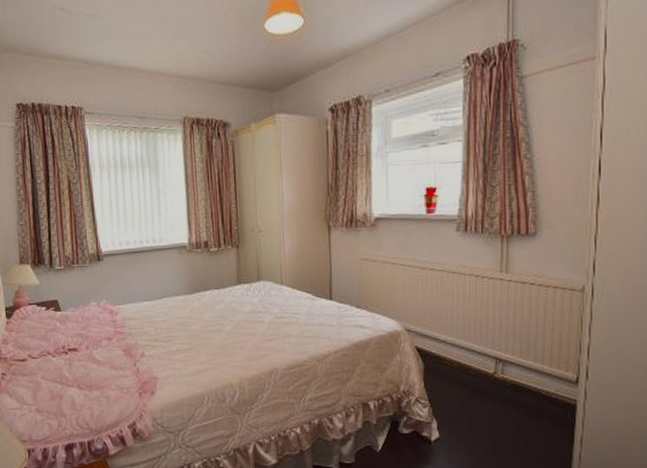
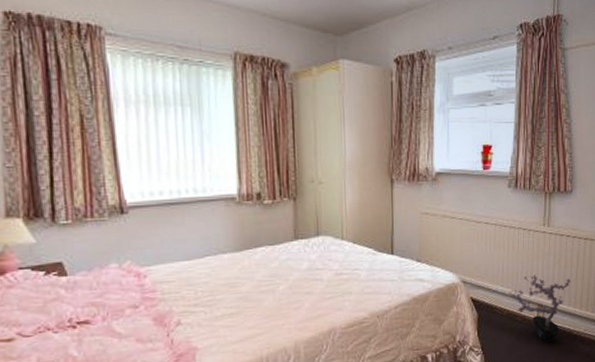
potted plant: none [460,325,537,402] -> present [509,274,571,343]

